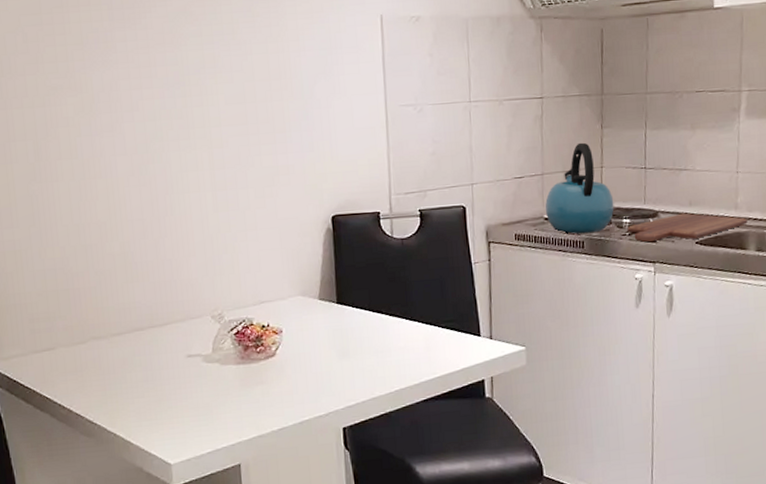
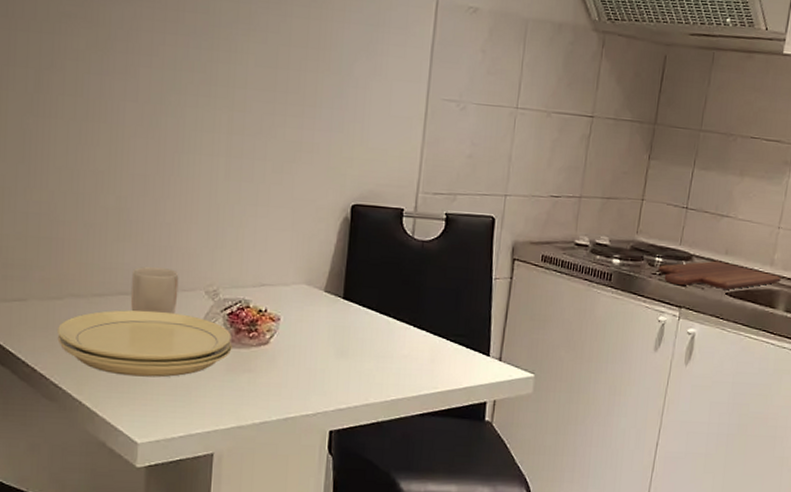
plate: none [85,340,243,404] -> present [57,310,232,378]
cup: none [143,300,188,345] -> present [130,267,179,315]
kettle: present [544,142,614,234] -> none [577,170,650,267]

